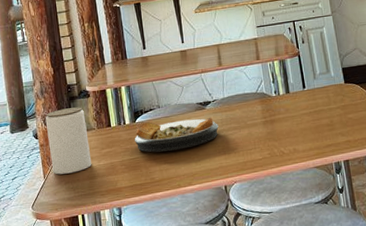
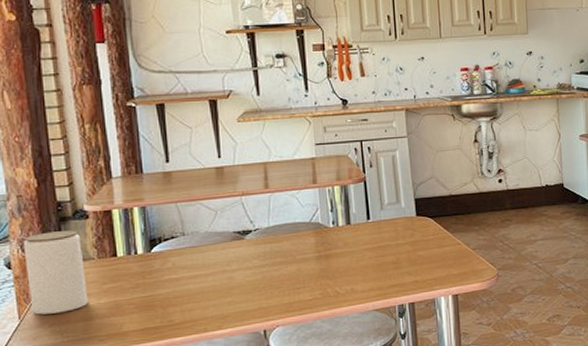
plate: present [134,117,219,153] -> none [148,249,260,290]

